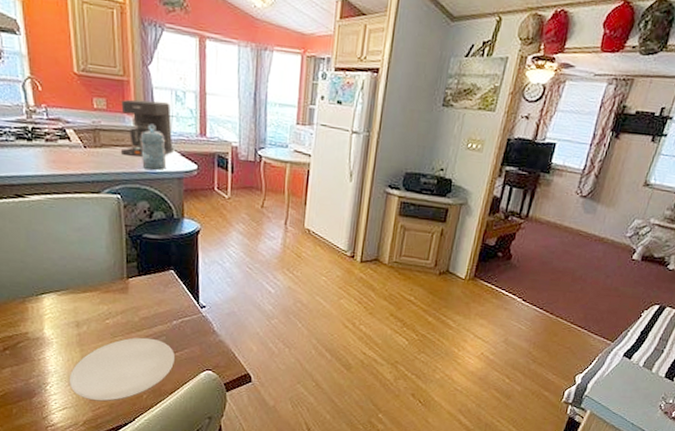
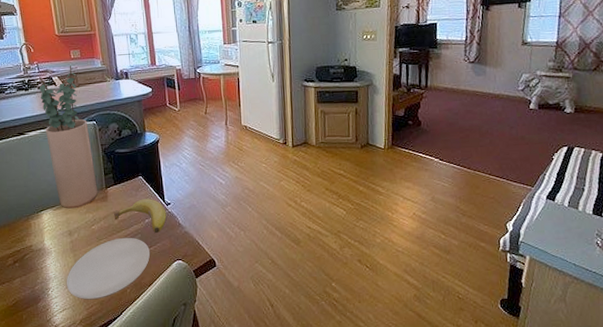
vase: none [46,117,117,297] -> present [39,65,99,209]
coffee maker: present [120,99,175,157] -> none [91,45,133,90]
fruit: none [133,296,200,338] -> present [113,198,167,234]
canister: present [140,123,167,170] -> none [106,62,129,98]

